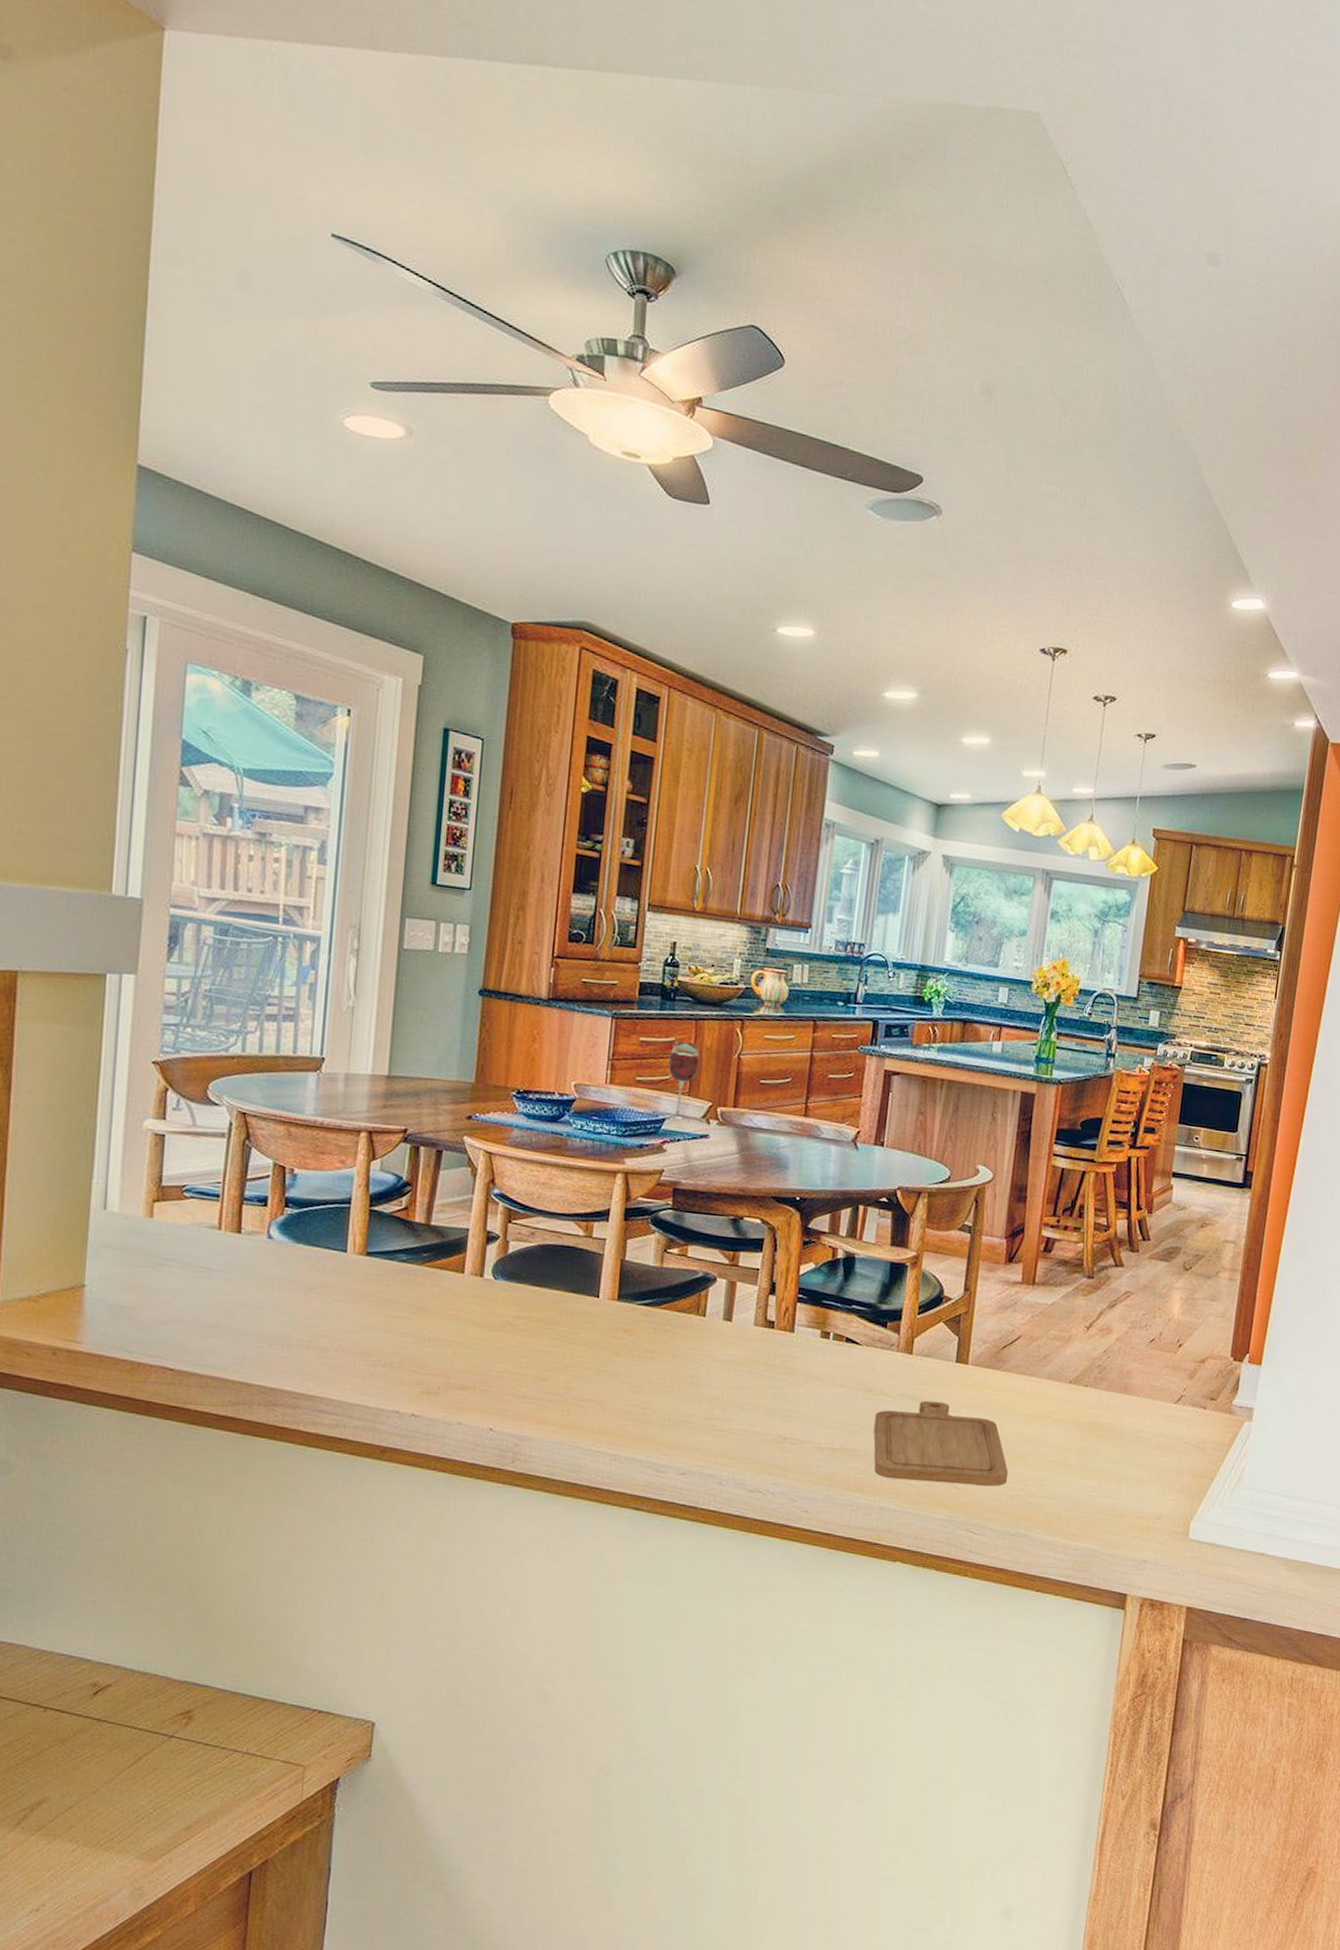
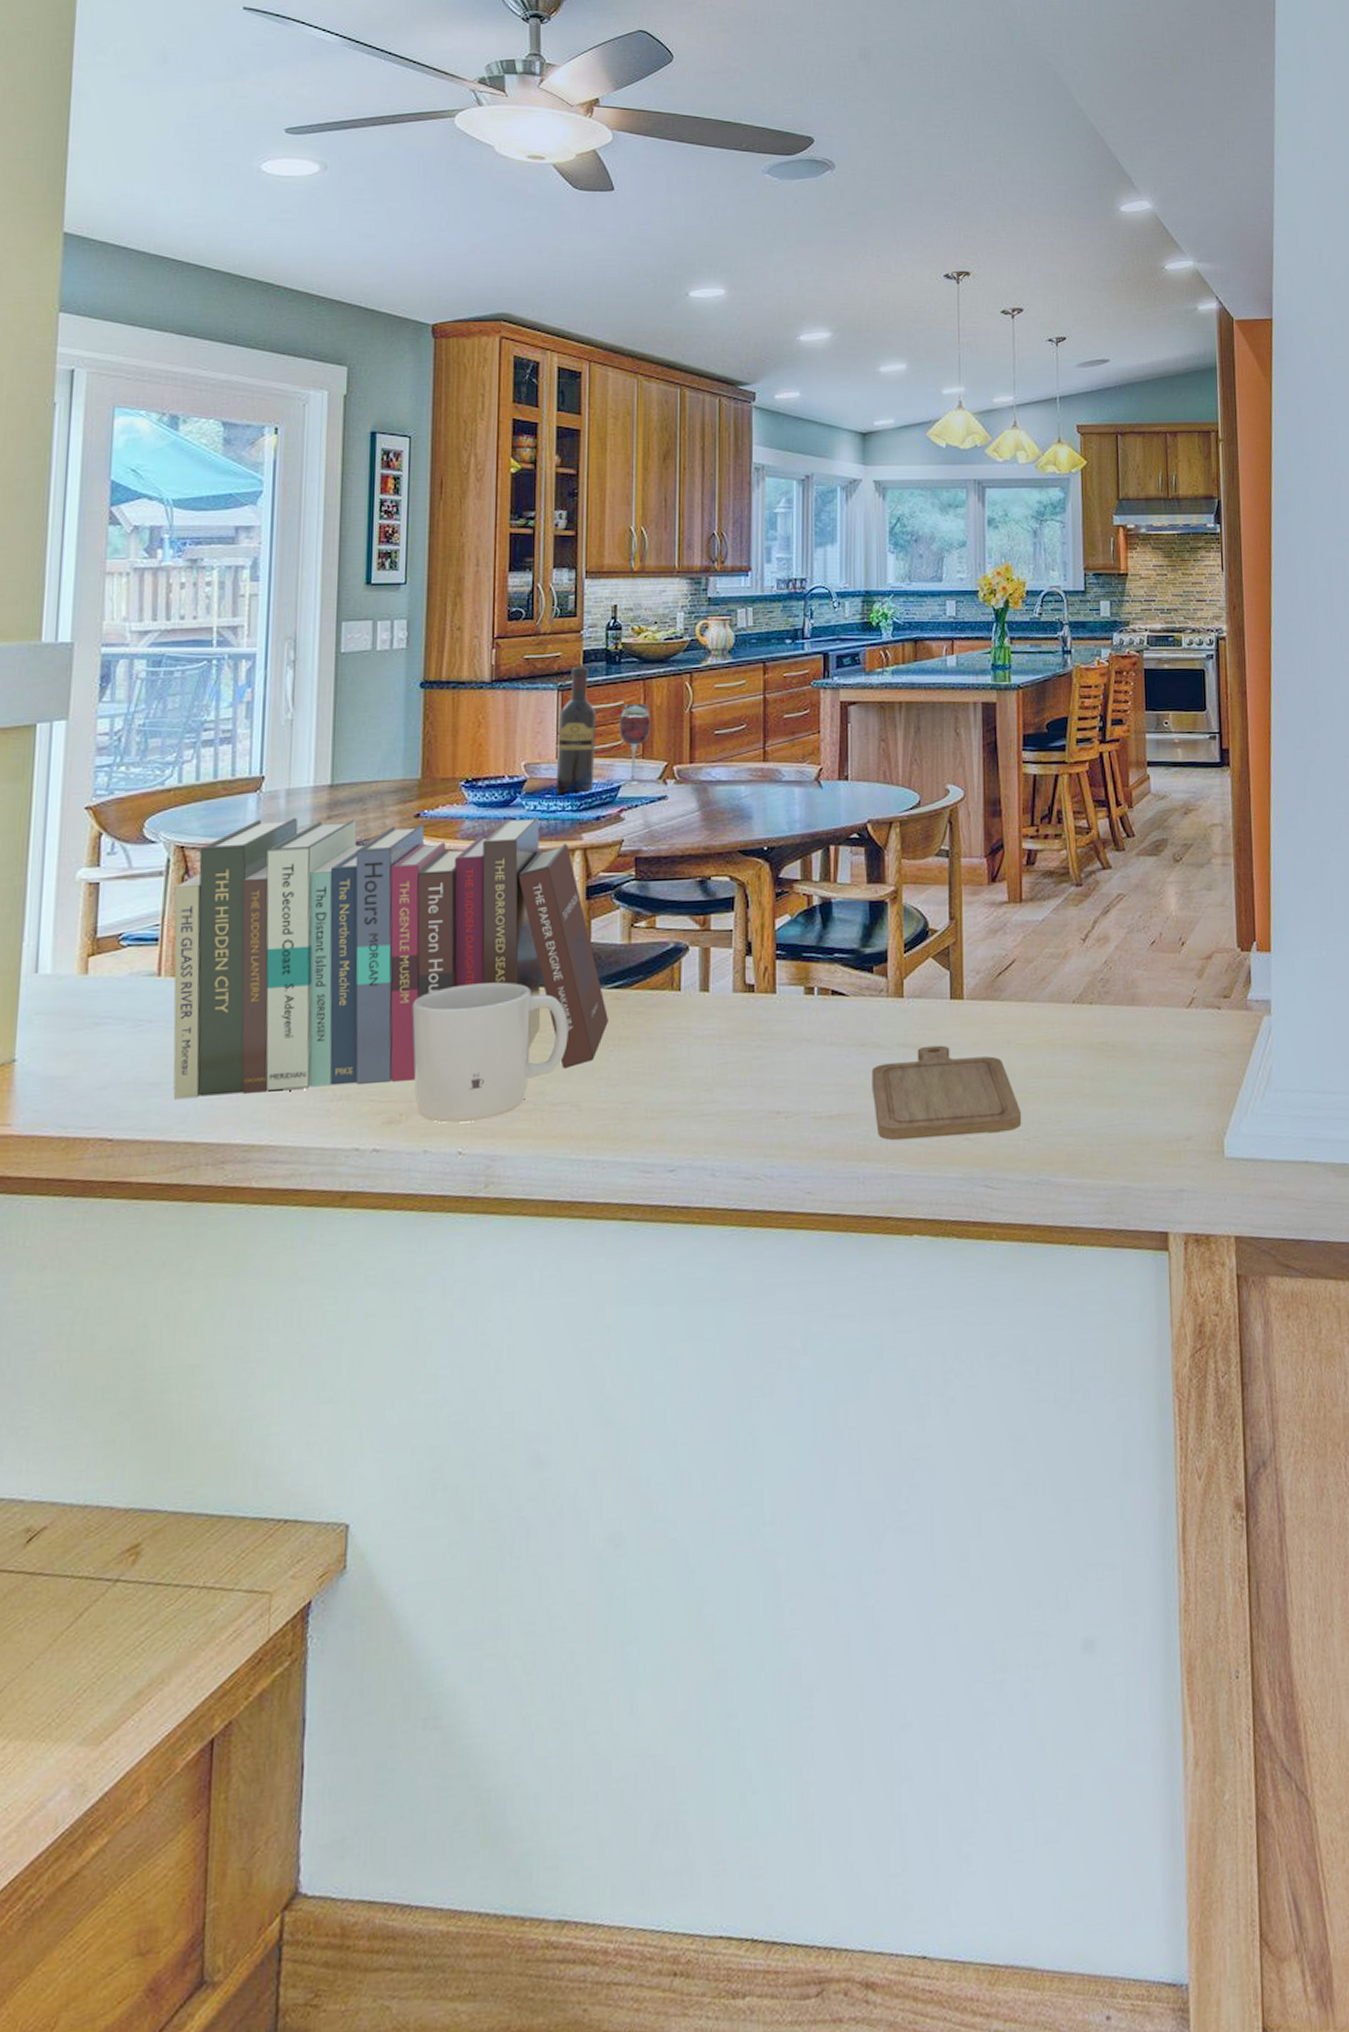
books: none [230,1099,637,1371] -> present [173,817,610,1100]
mug: none [452,1280,599,1404] -> present [412,982,568,1123]
wine bottle: none [602,997,648,1120] -> present [555,666,597,796]

